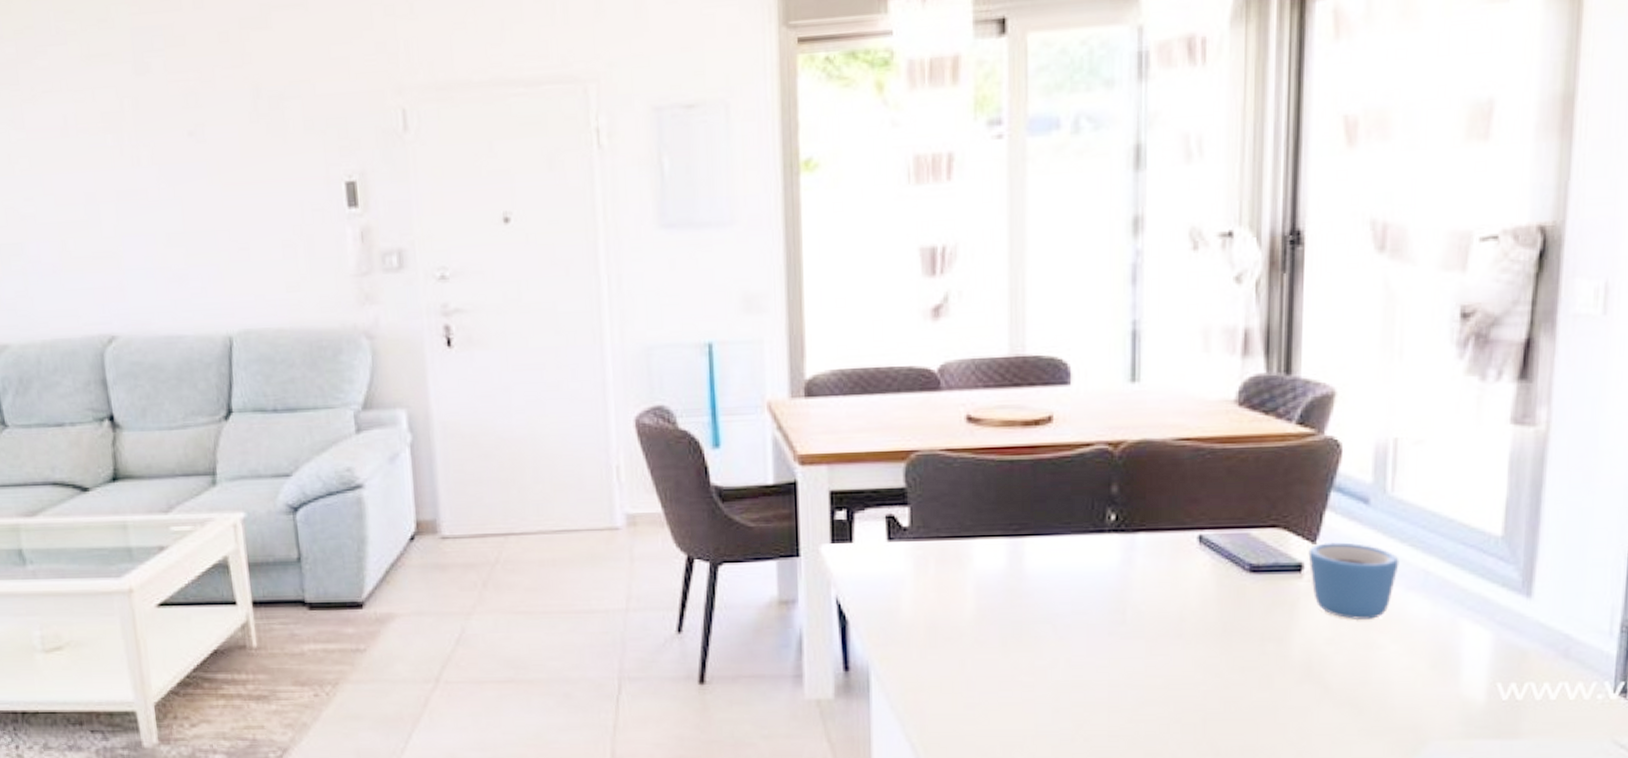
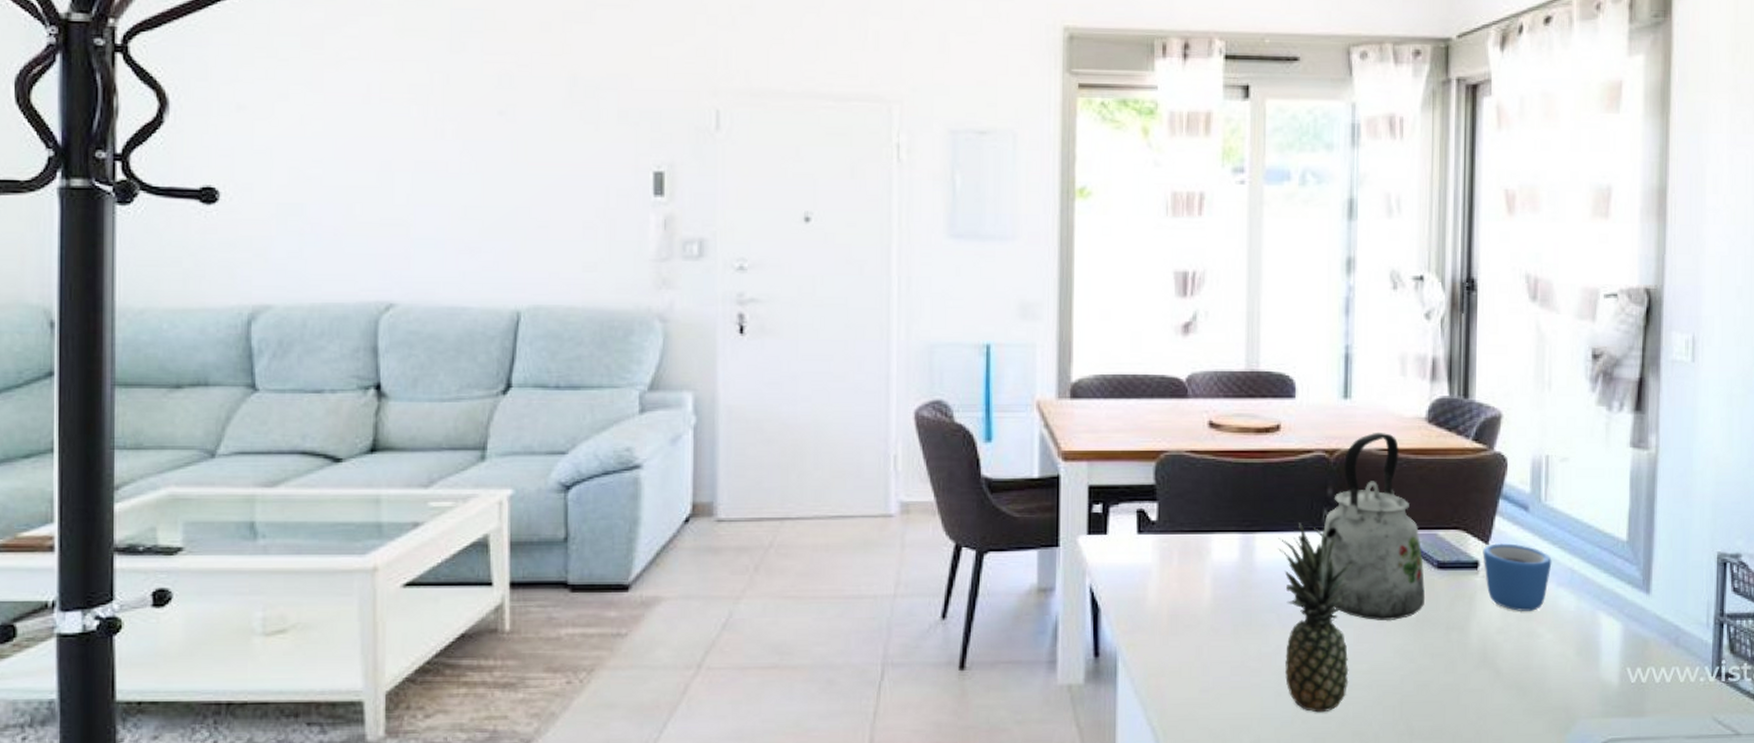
fruit: none [1052,524,1142,731] -> present [1278,522,1352,713]
kettle: none [1103,419,1235,632] -> present [1320,432,1426,621]

